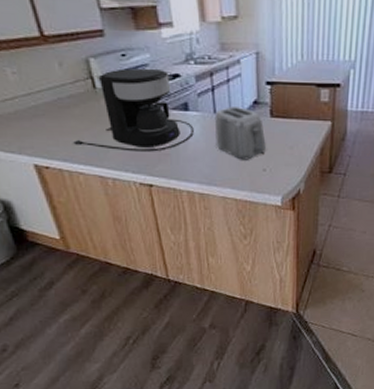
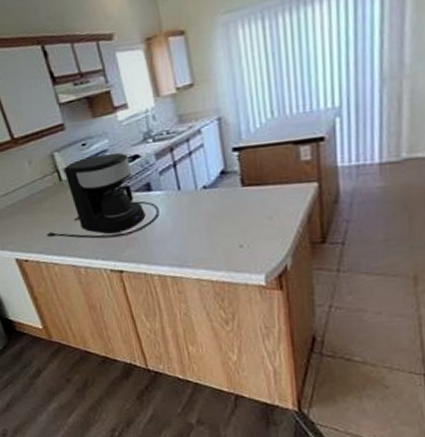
toaster: present [214,107,266,160] -> none [179,179,240,237]

